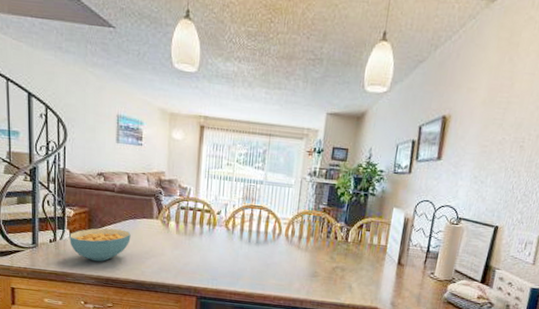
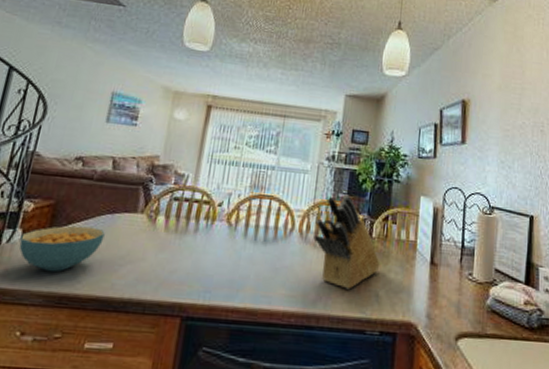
knife block: none [297,206,354,282] -> present [313,194,381,290]

